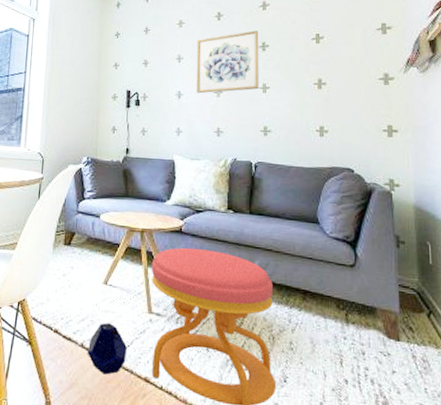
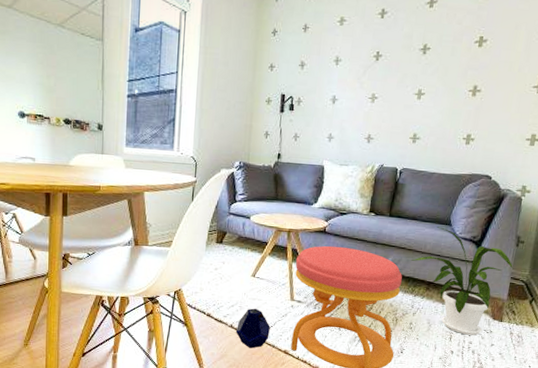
wall art: present [196,30,259,94] -> none [351,31,422,99]
house plant: none [281,225,398,359] -> present [411,227,513,336]

